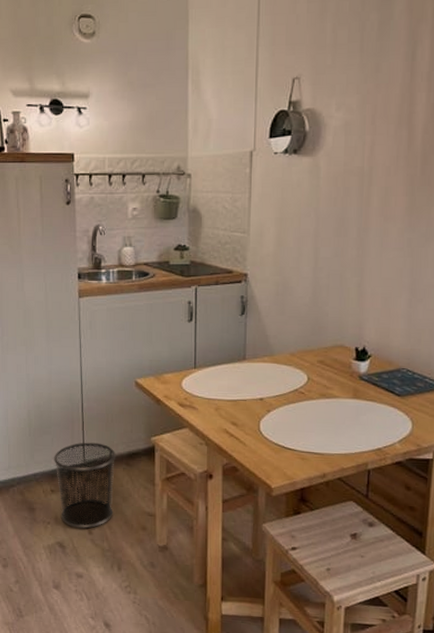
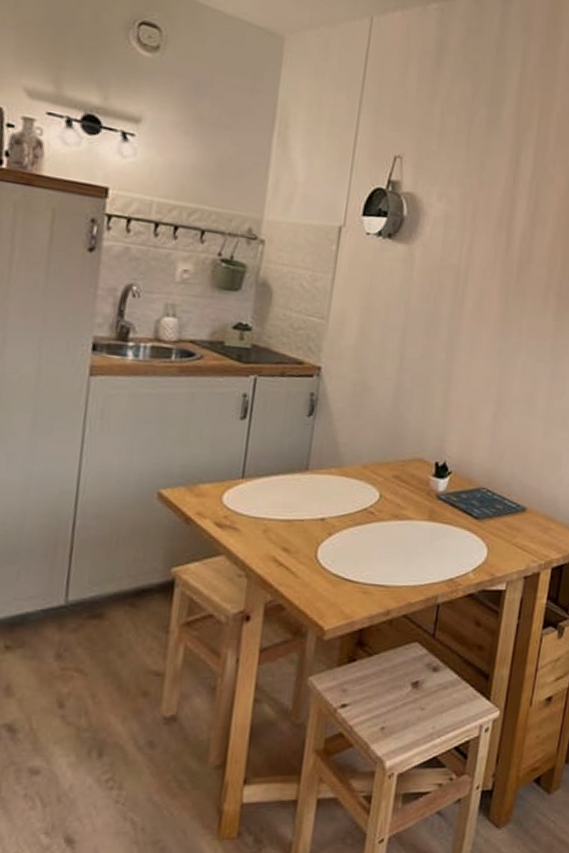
waste bin: present [54,442,116,529] -> none [16,575,117,700]

